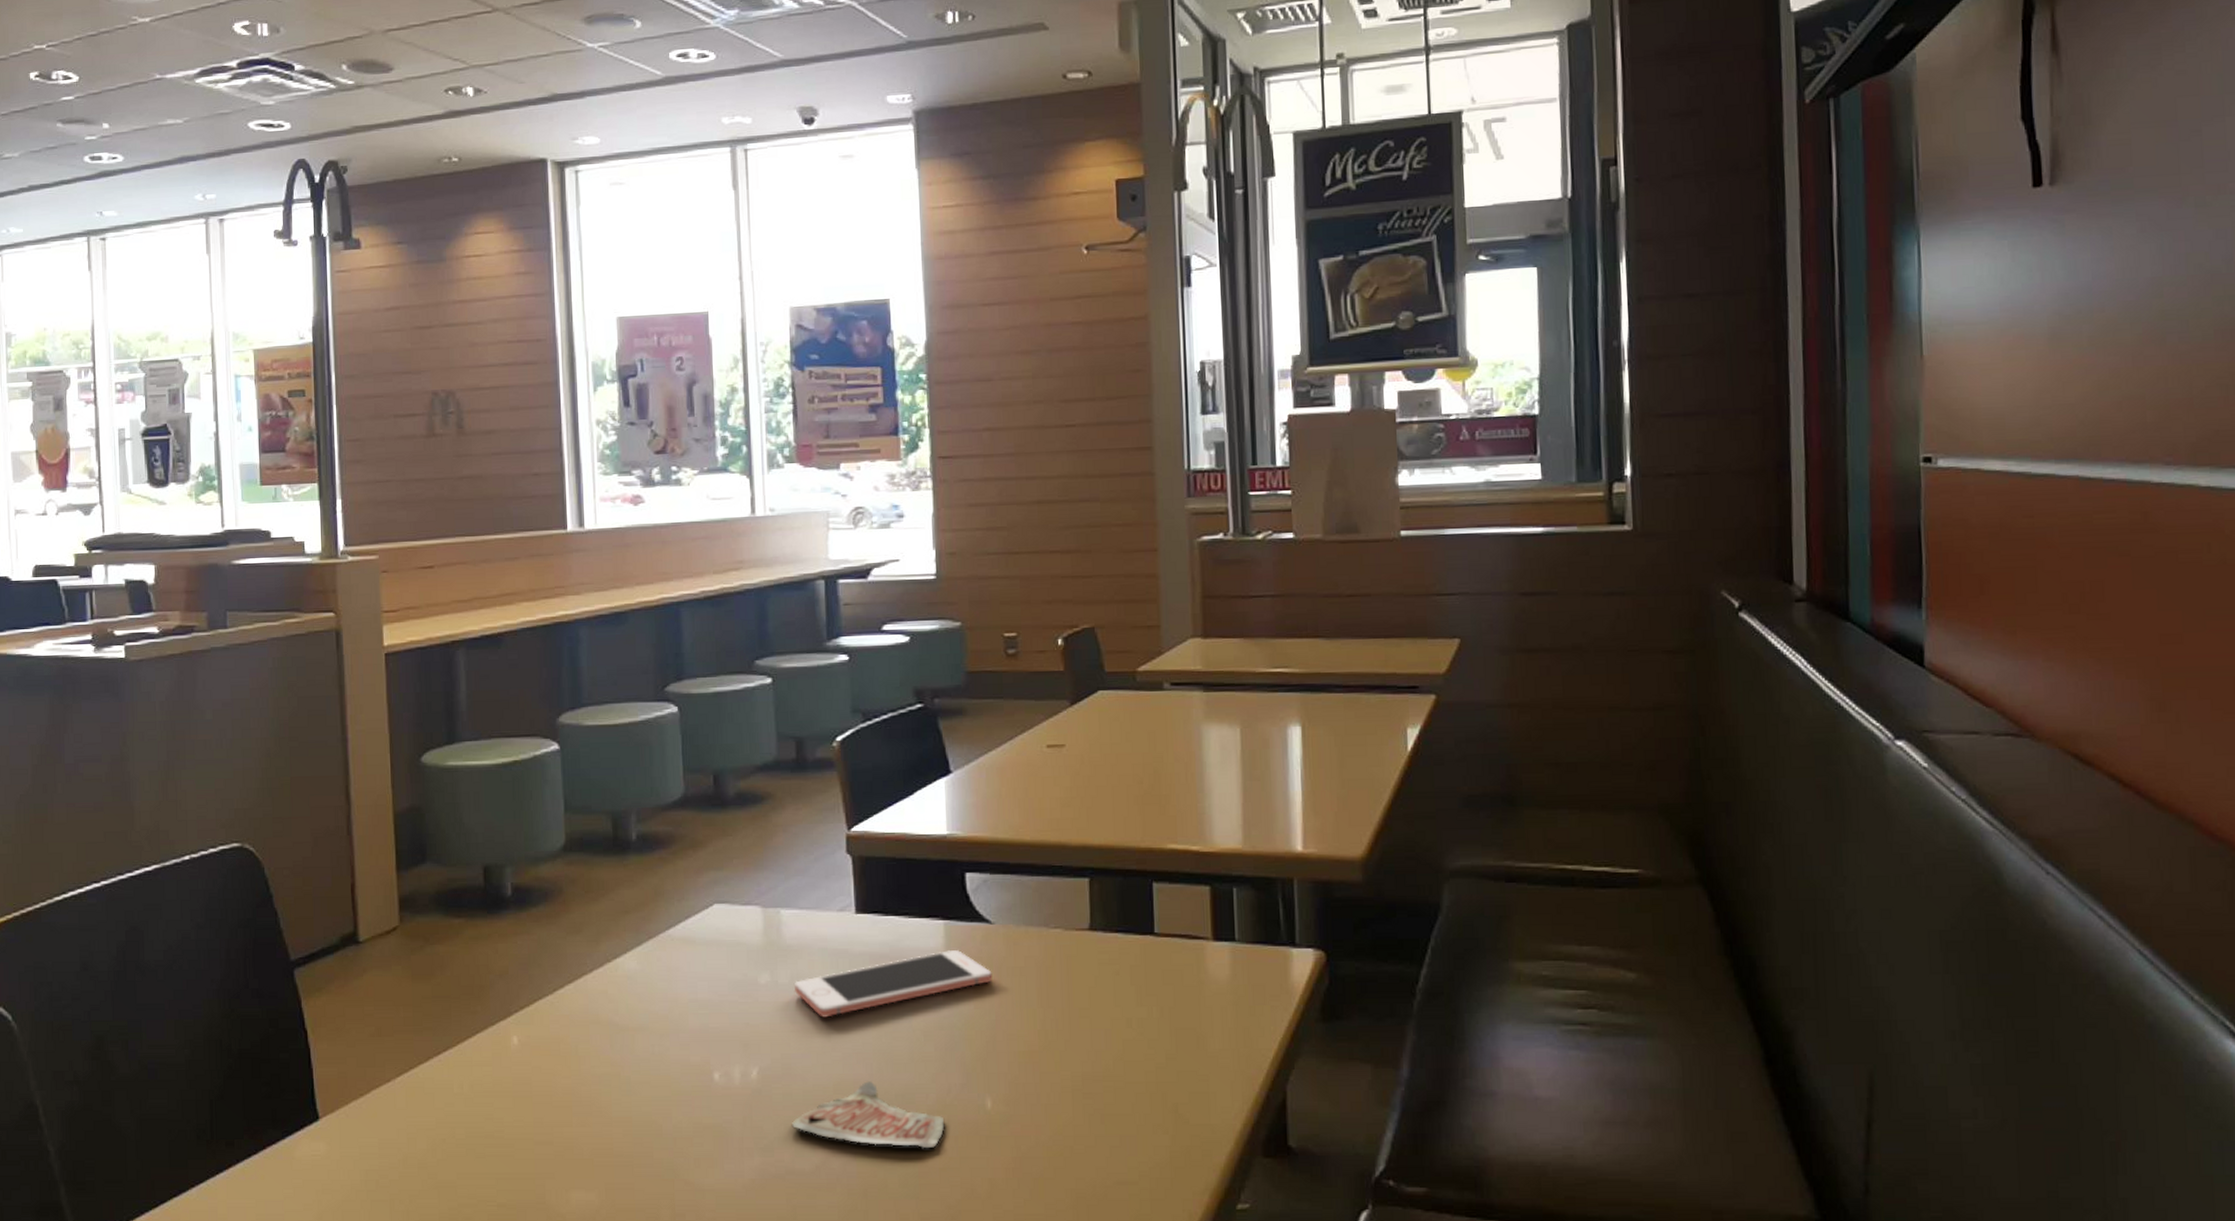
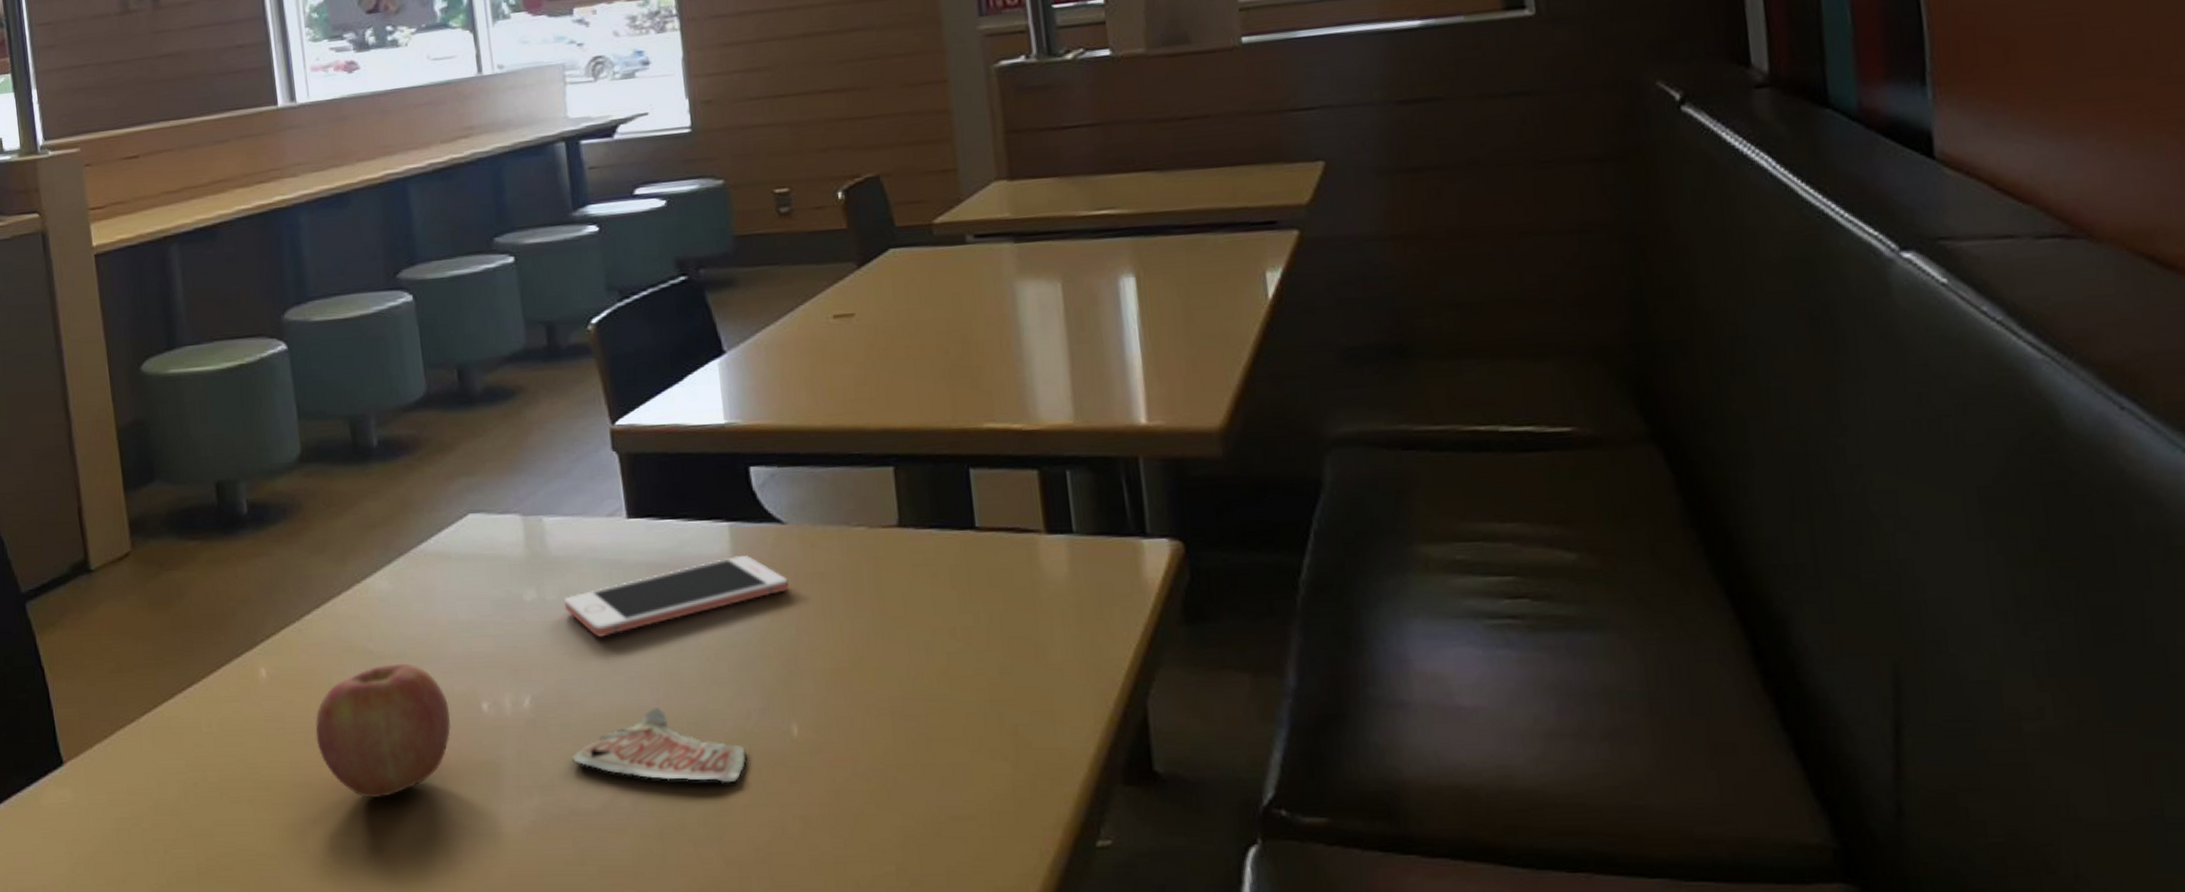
apple: none [559,1035,685,1157] -> present [315,663,452,799]

